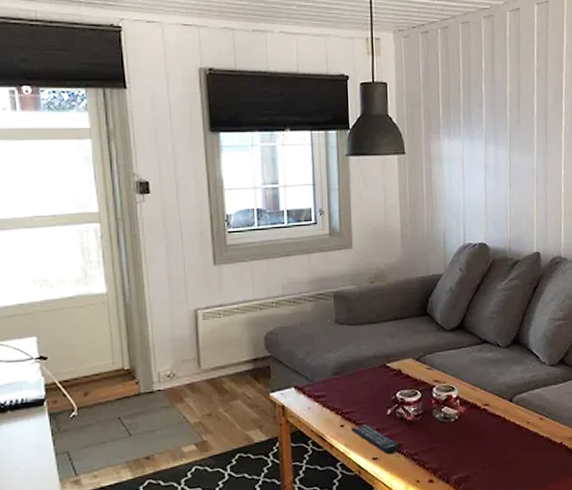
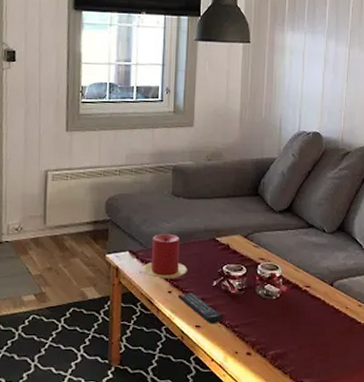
candle: none [311,364,359,413] -> present [142,233,187,278]

